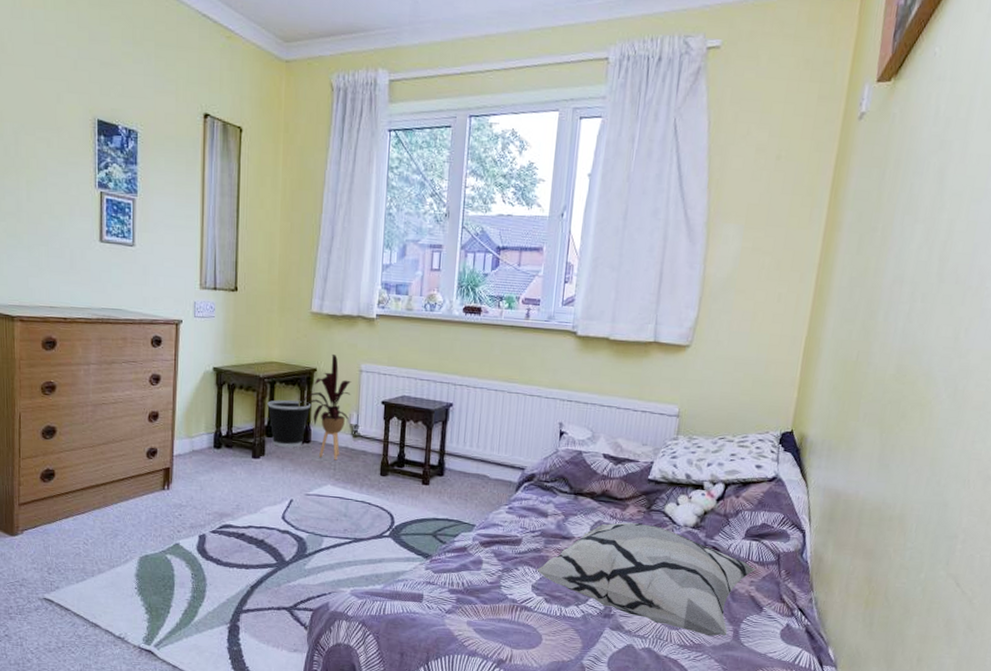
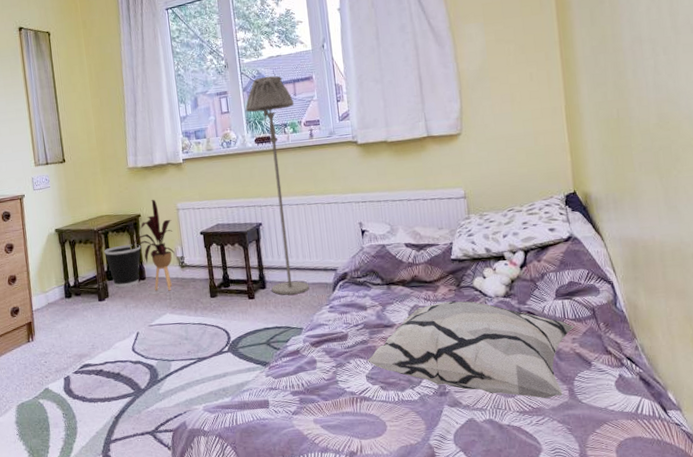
floor lamp: none [449,236,516,488] -> present [245,75,310,295]

